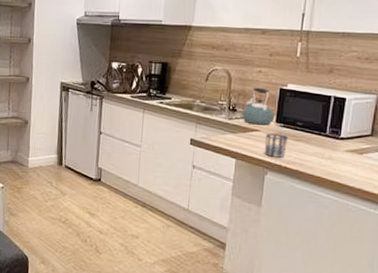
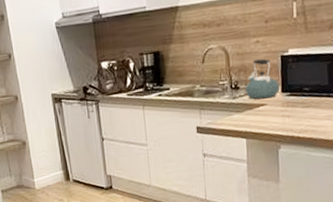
cup: present [264,133,288,158] -> none [273,103,297,130]

